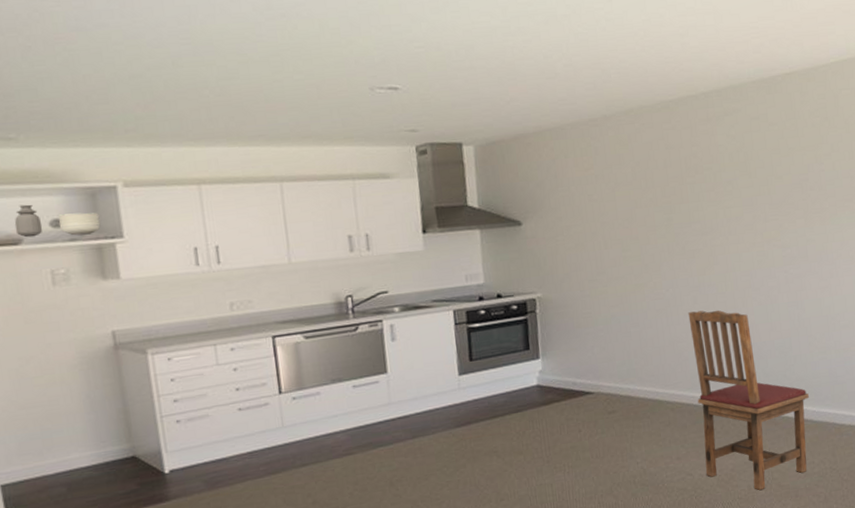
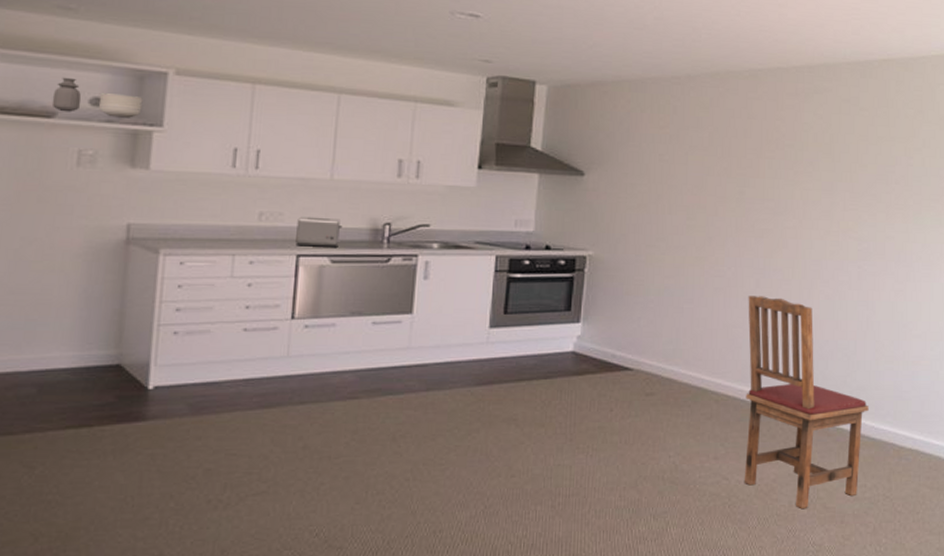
toaster: none [266,298,309,329] -> present [295,216,343,249]

